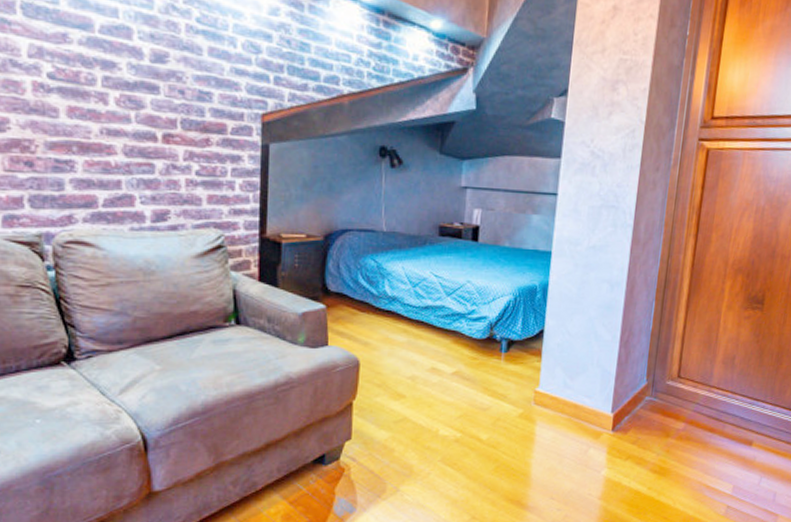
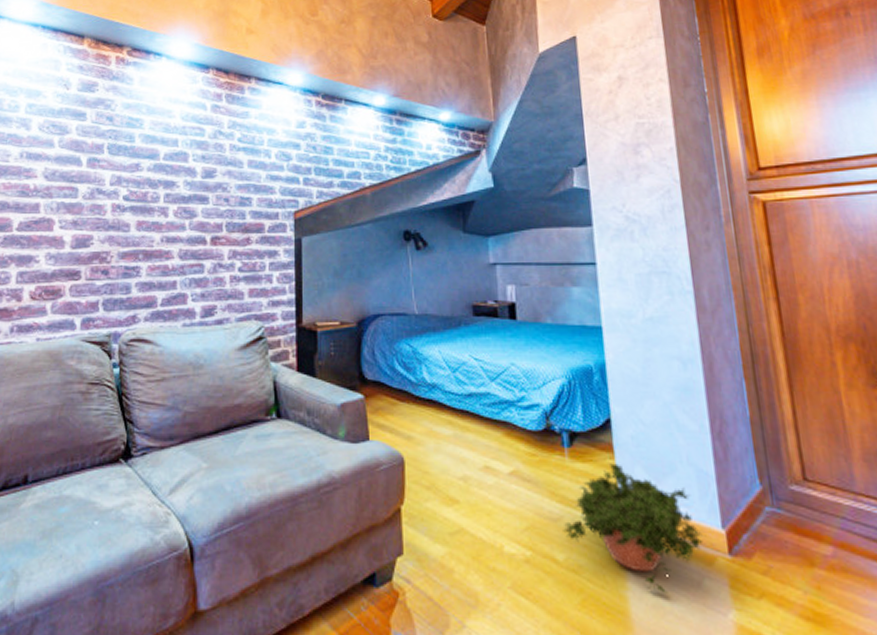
potted plant: none [490,365,596,460] -> present [563,463,704,594]

